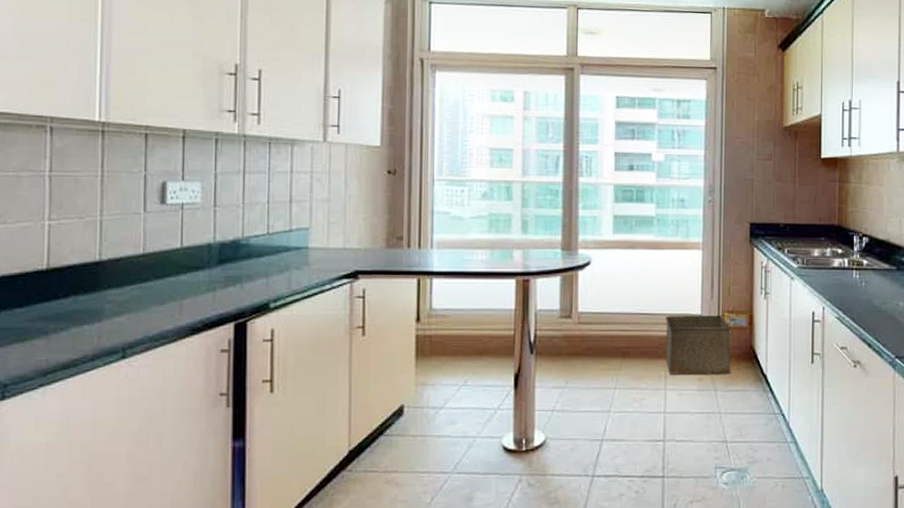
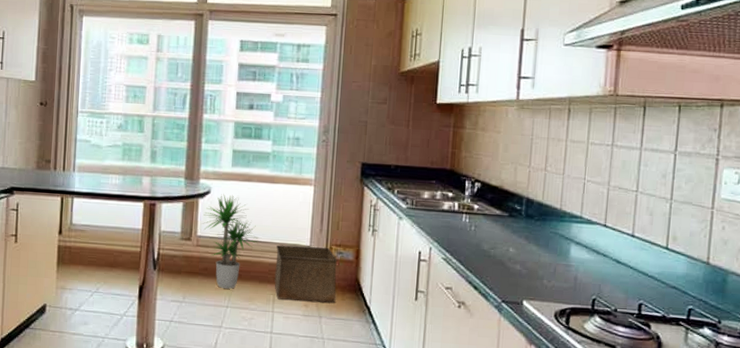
potted plant: none [584,264,646,368] -> present [203,194,259,289]

